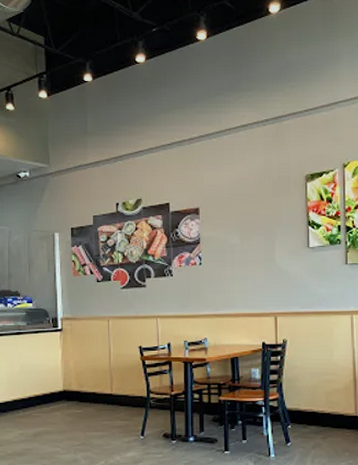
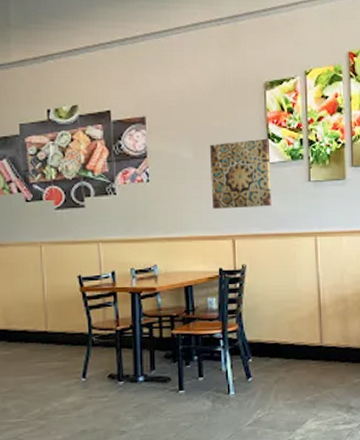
wall art: none [255,225,311,289] -> present [209,138,272,209]

